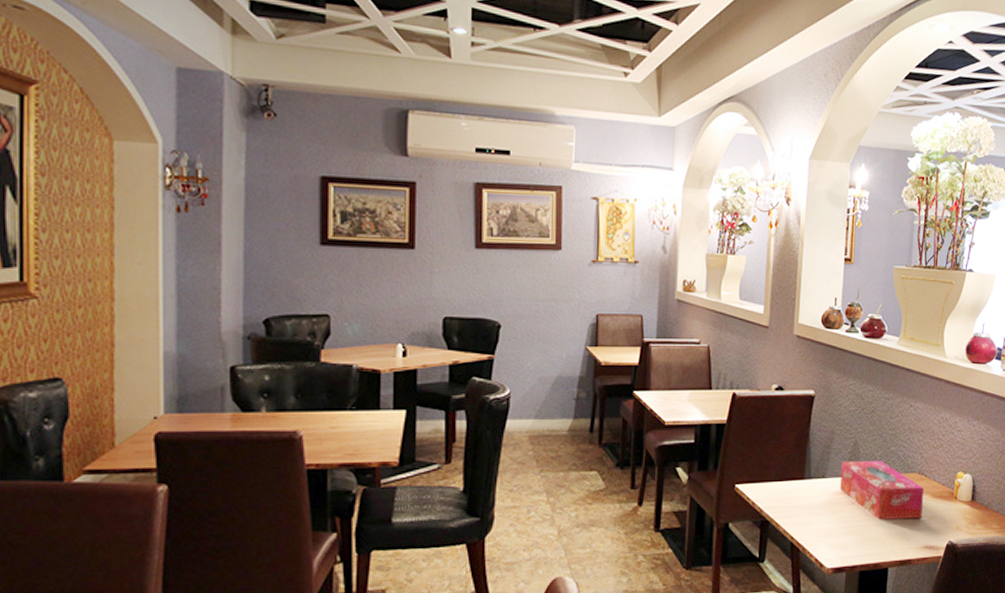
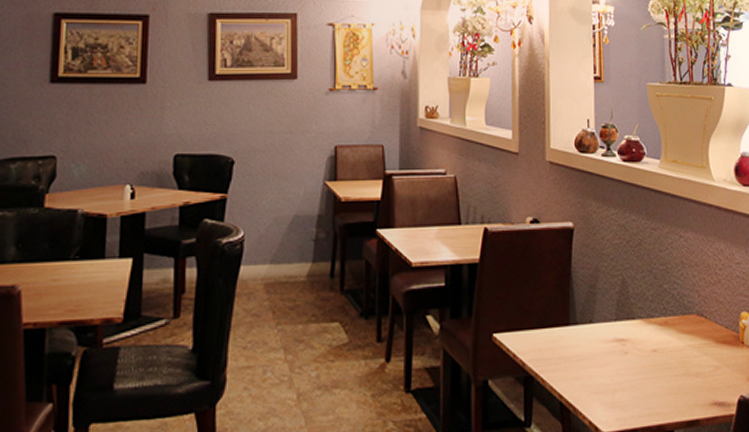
tissue box: present [839,460,924,520] -> none [609,301,707,372]

